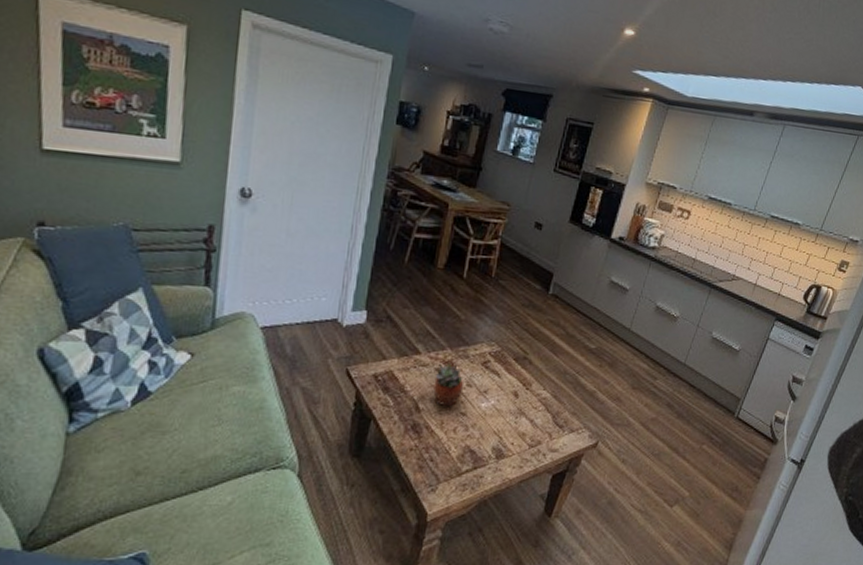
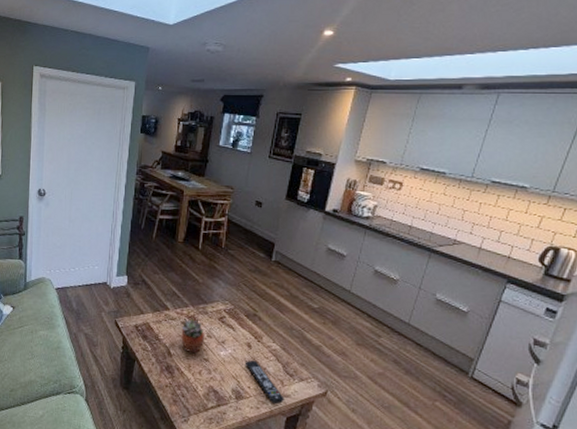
remote control: none [510,411,552,462] -> present [246,360,284,405]

